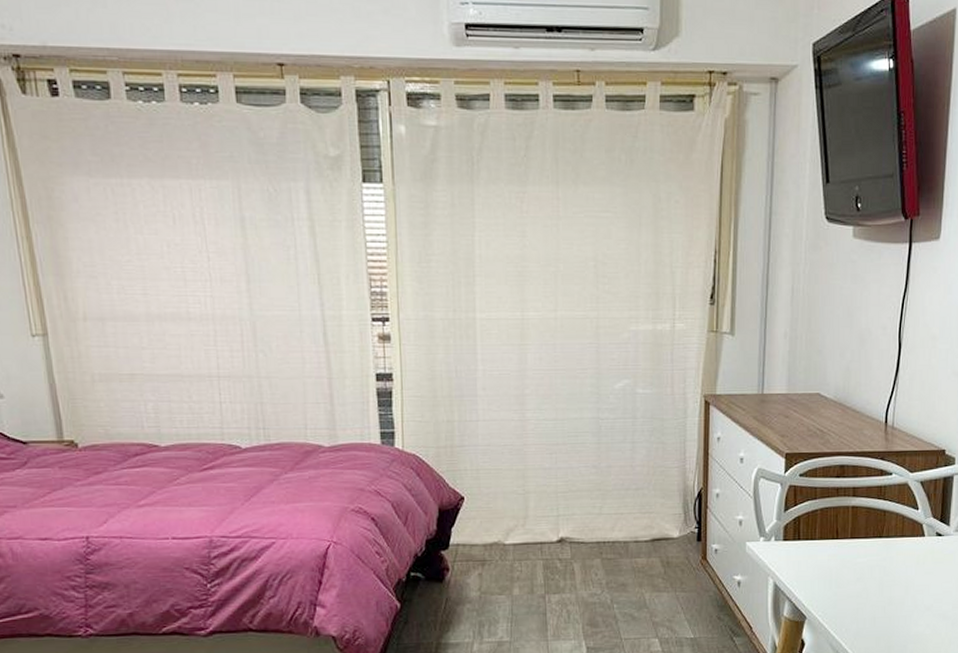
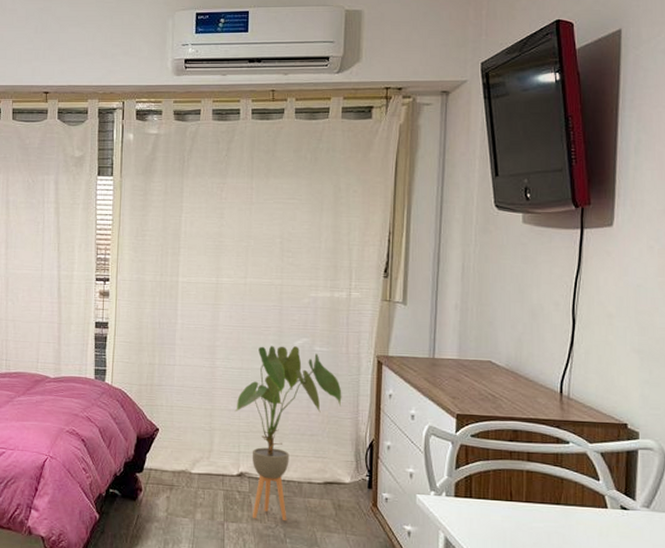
house plant: none [550,390,668,586] -> present [234,345,342,521]

